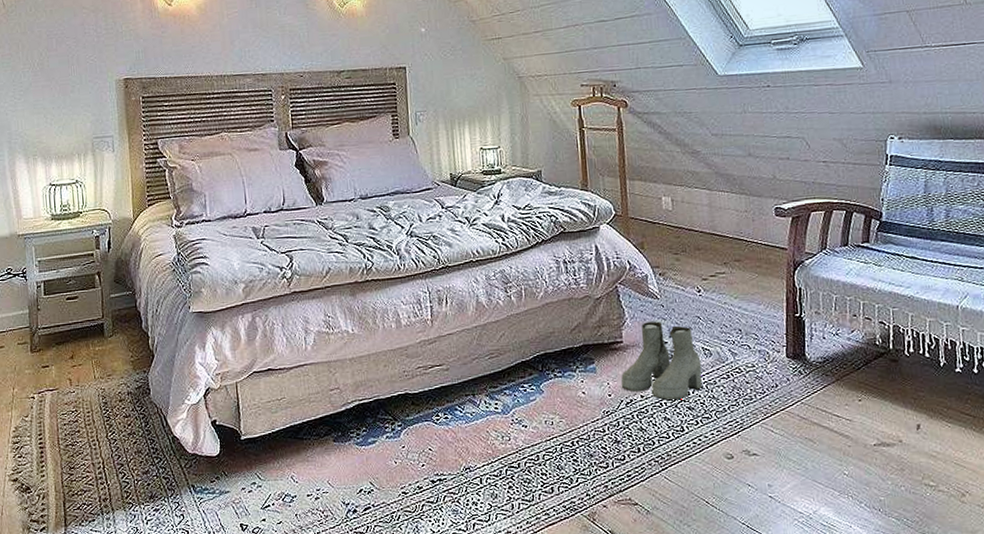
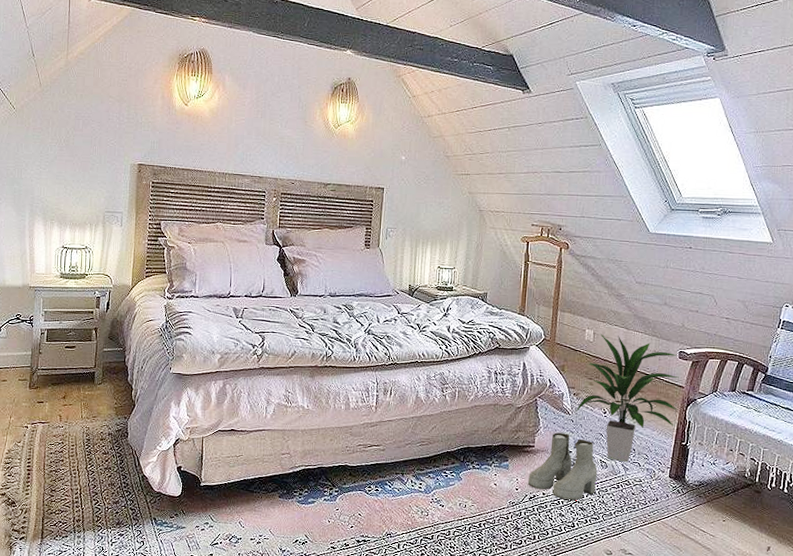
indoor plant: none [664,198,784,347] -> present [575,332,679,462]

